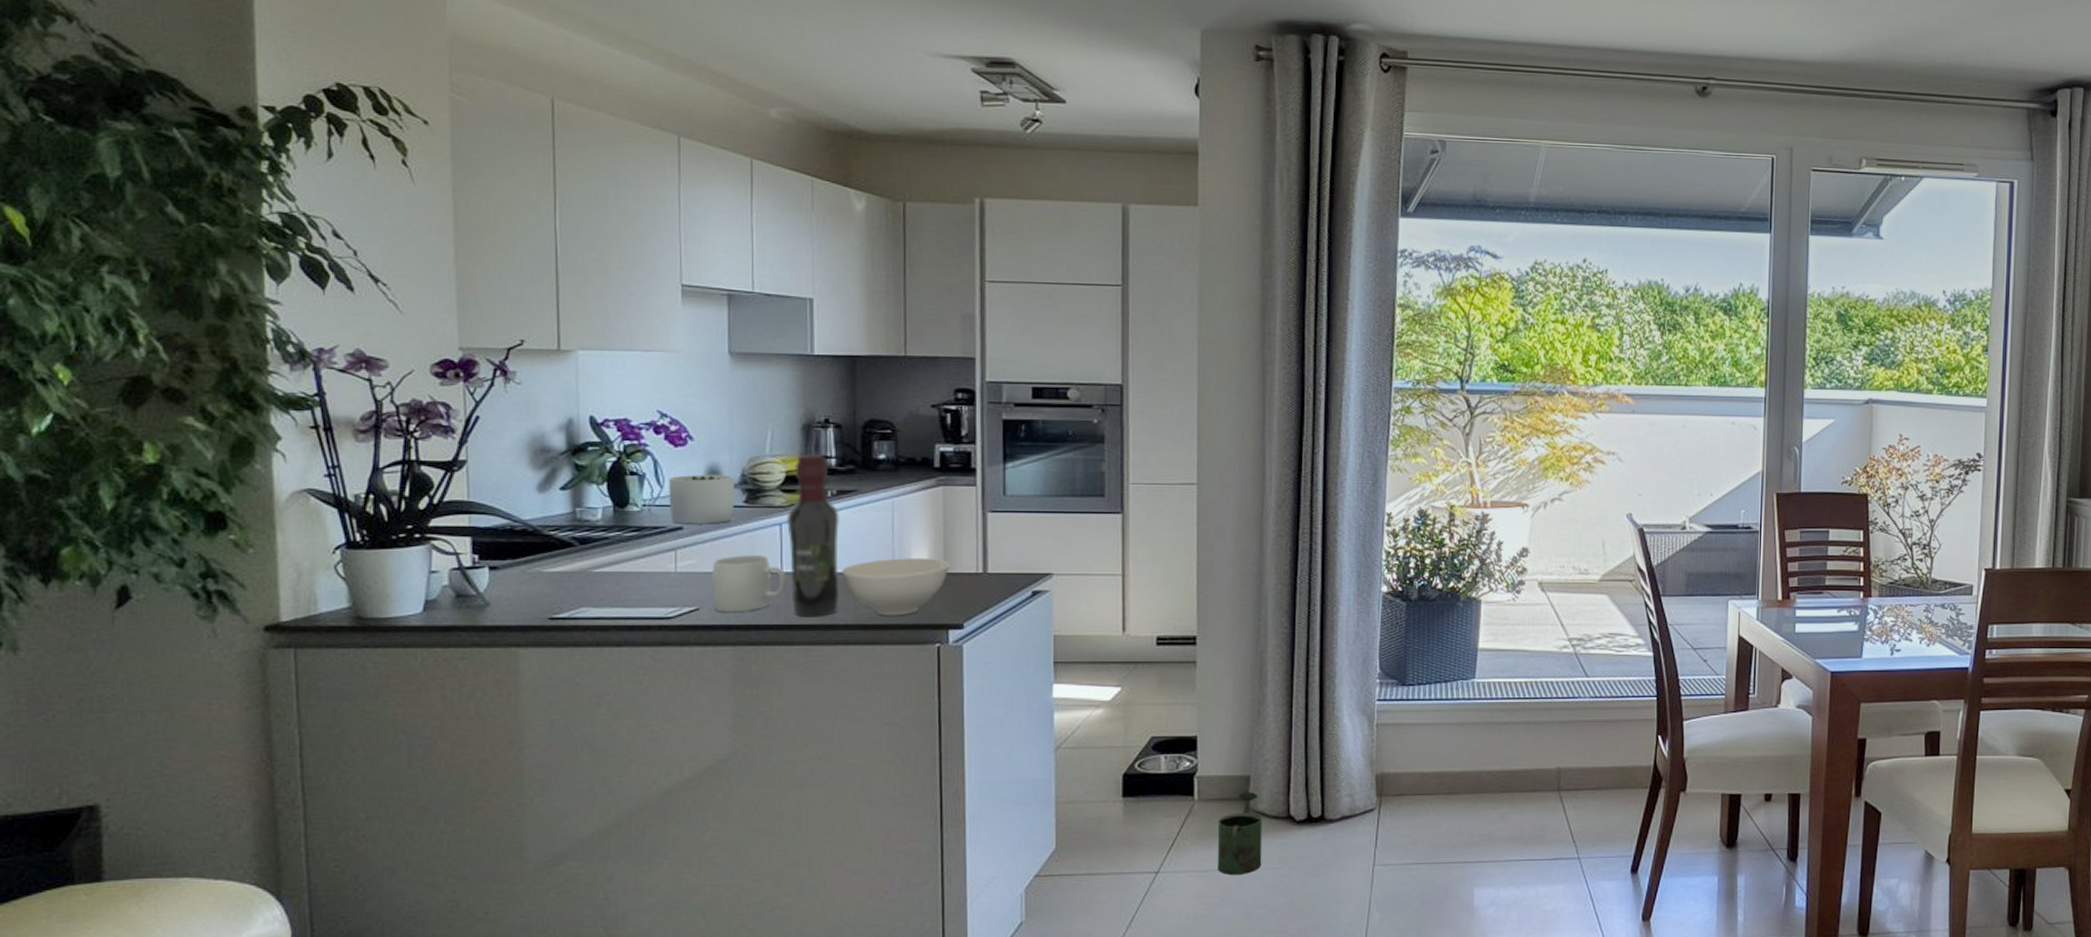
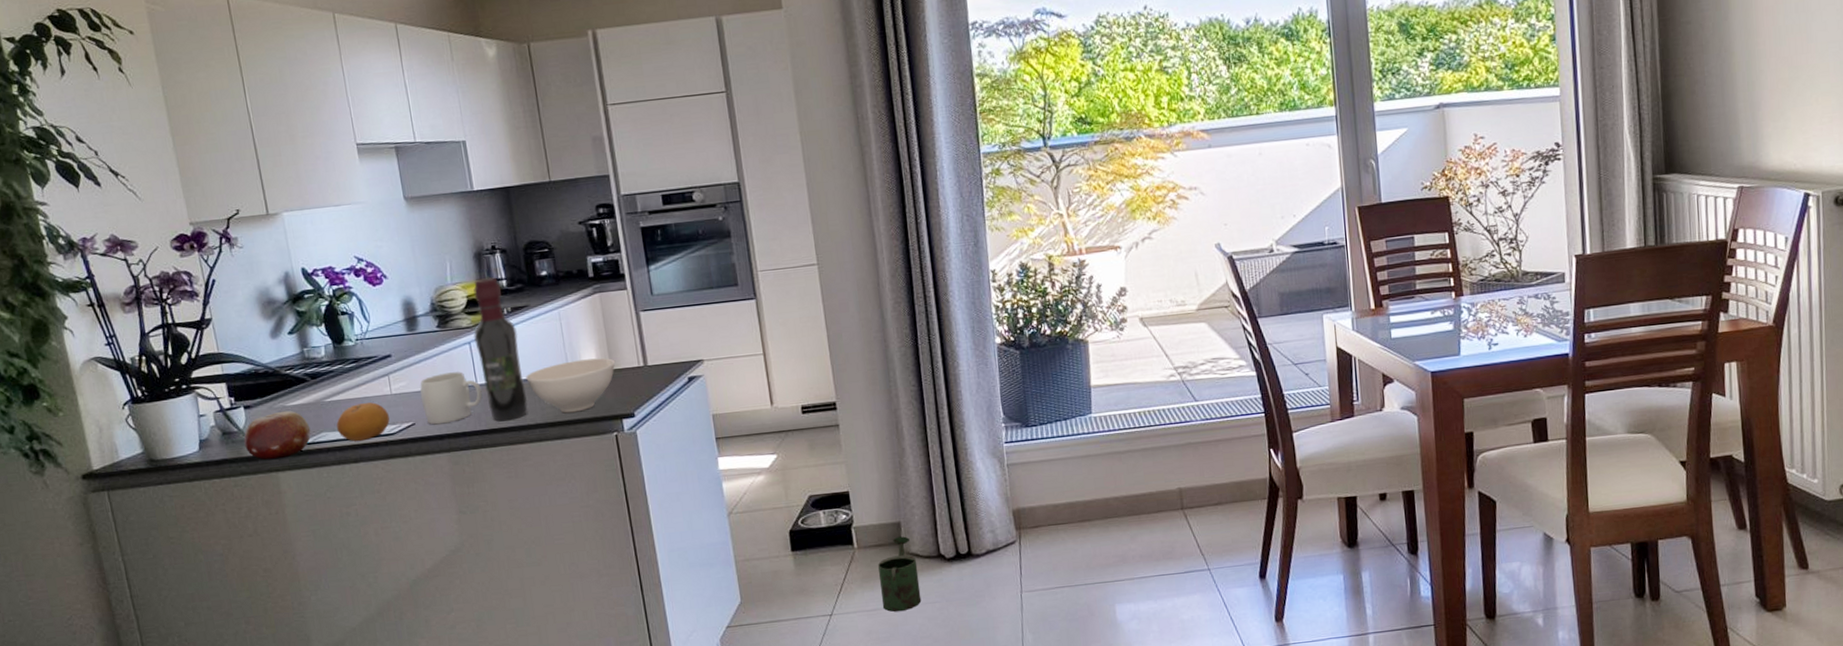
fruit: none [482,577,569,633] -> present [243,410,311,461]
fruit: none [602,579,668,623] -> present [336,402,390,442]
planter: present [669,474,735,525] -> none [373,305,430,353]

